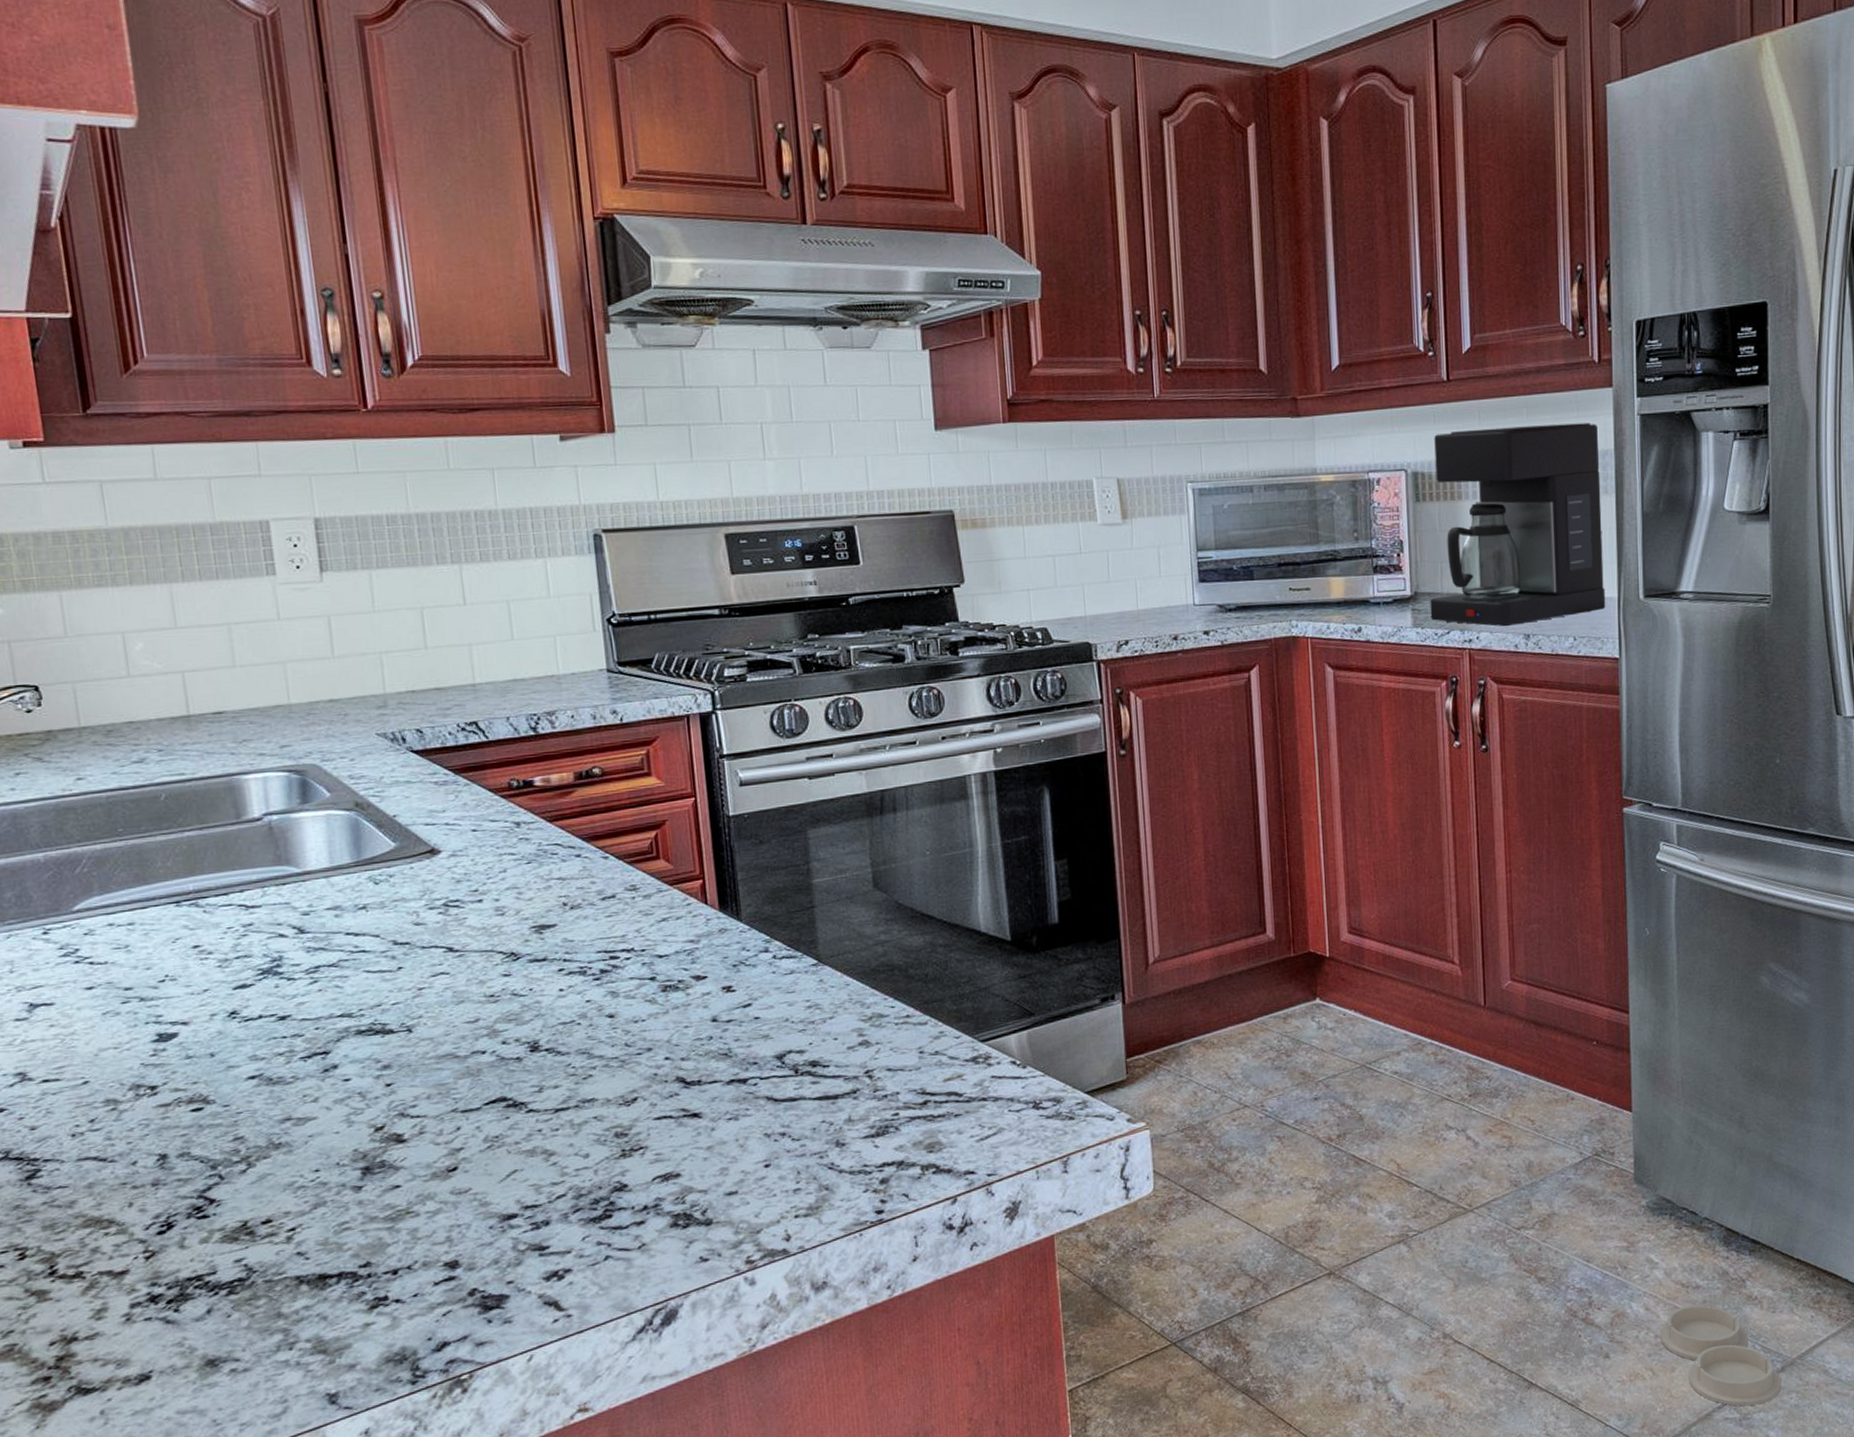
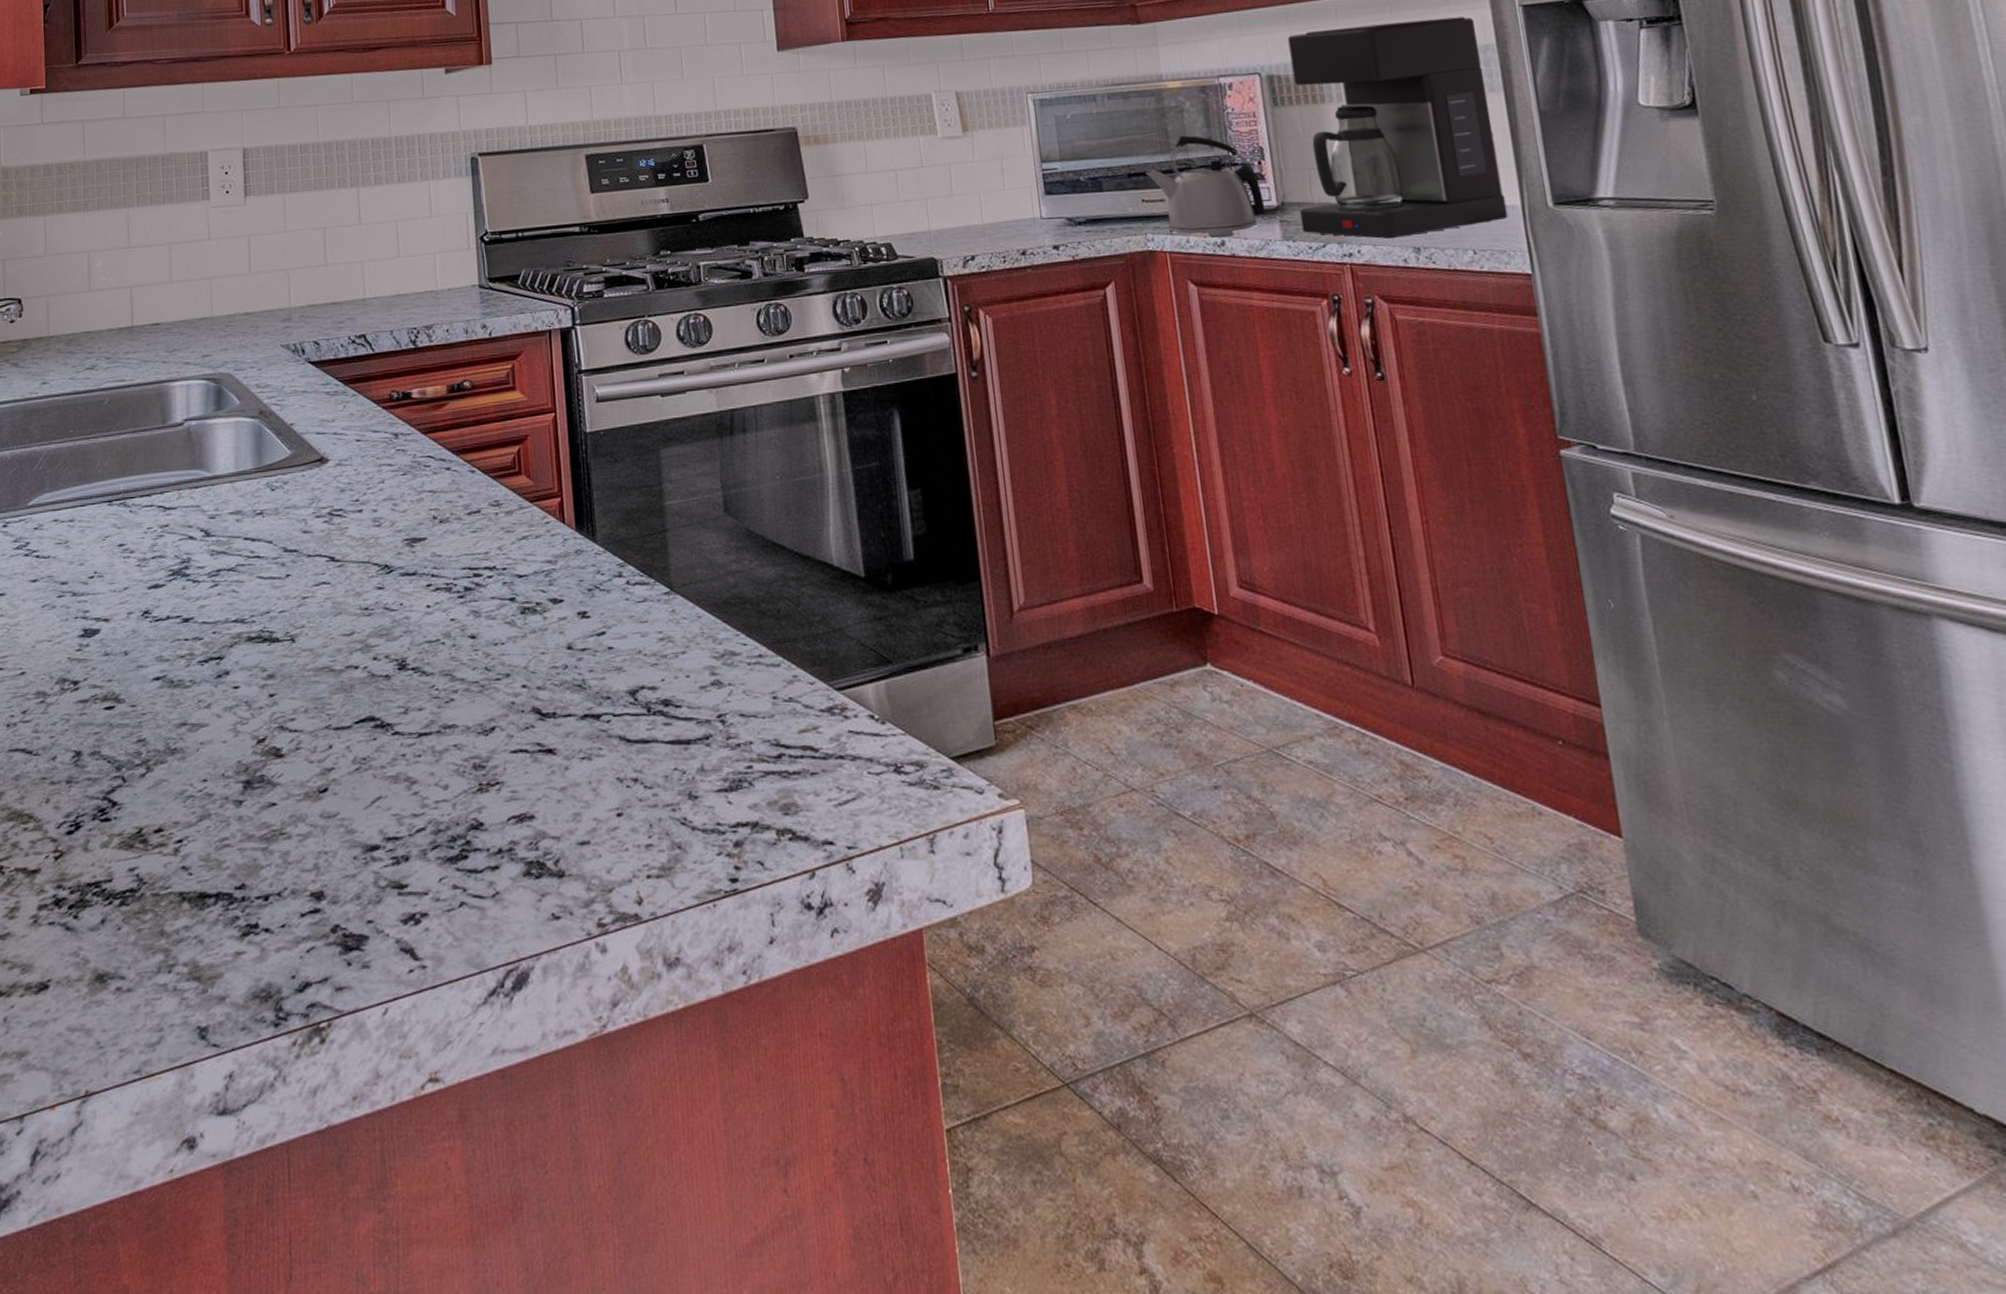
kettle: none [1294,527,1400,623] -> present [1146,135,1266,236]
pet bowl: present [1660,1304,1782,1407] -> none [1703,1119,1899,1283]

